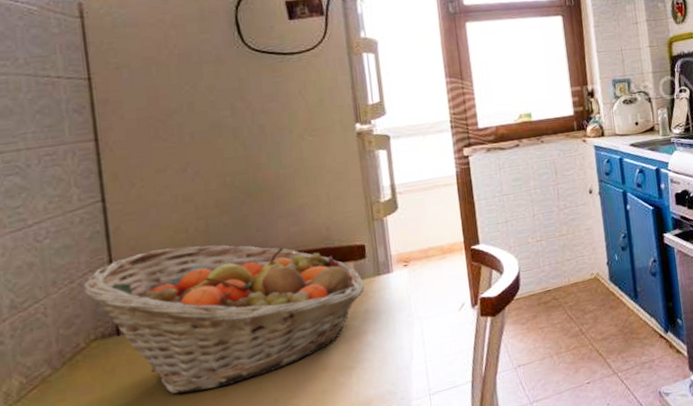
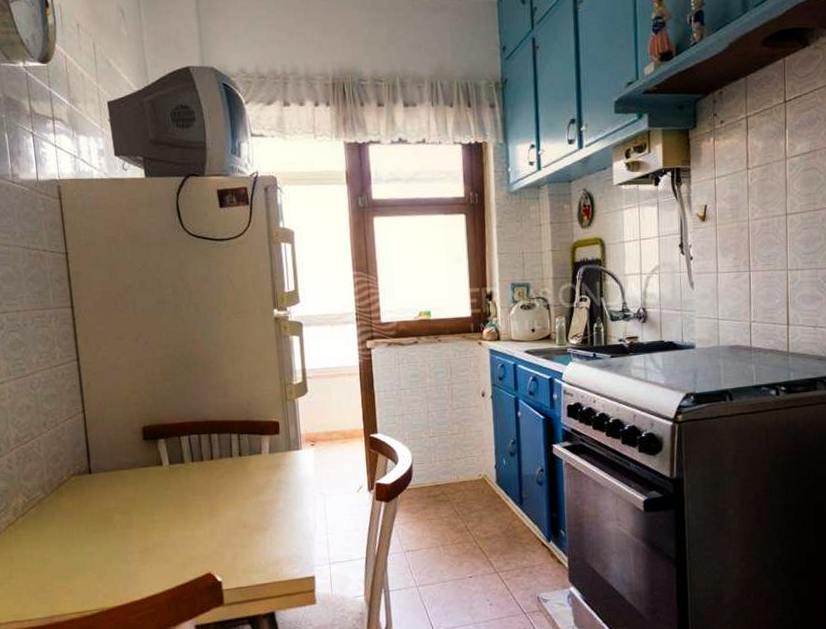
fruit basket: present [83,245,365,394] -> none [65,406,278,530]

